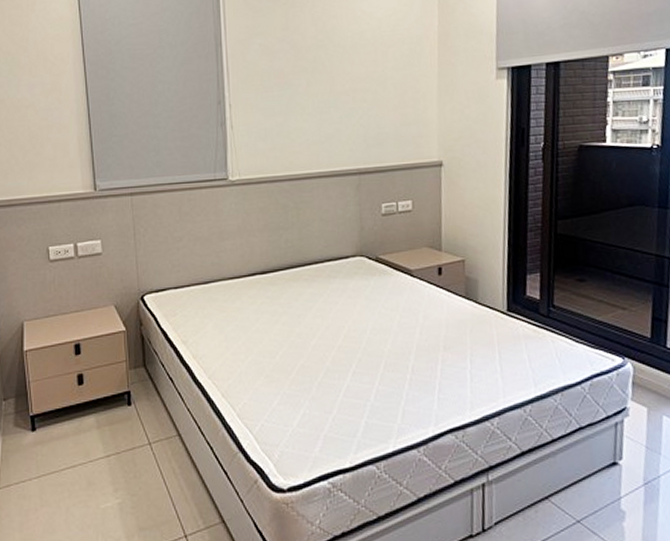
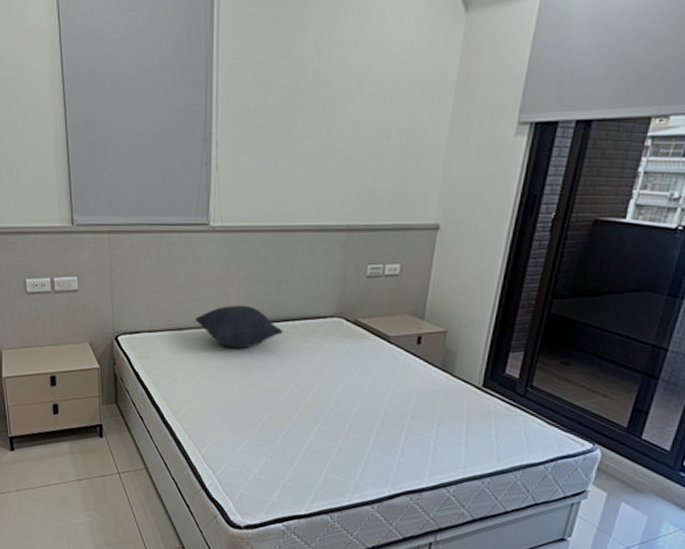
pillow: none [221,252,308,297] -> present [196,305,283,349]

